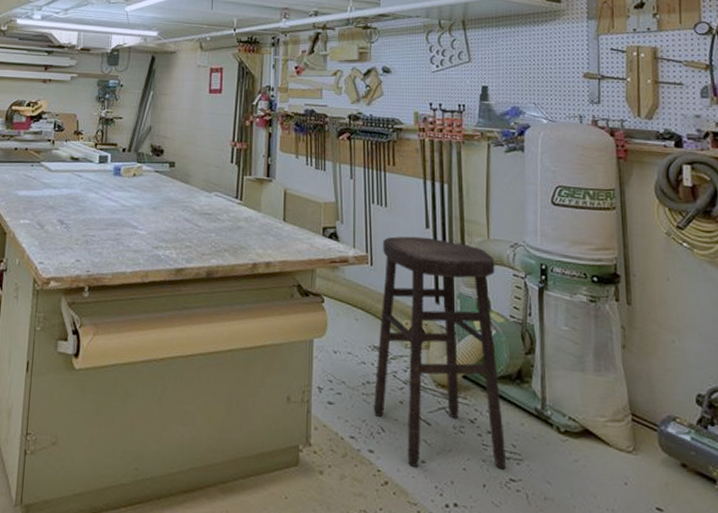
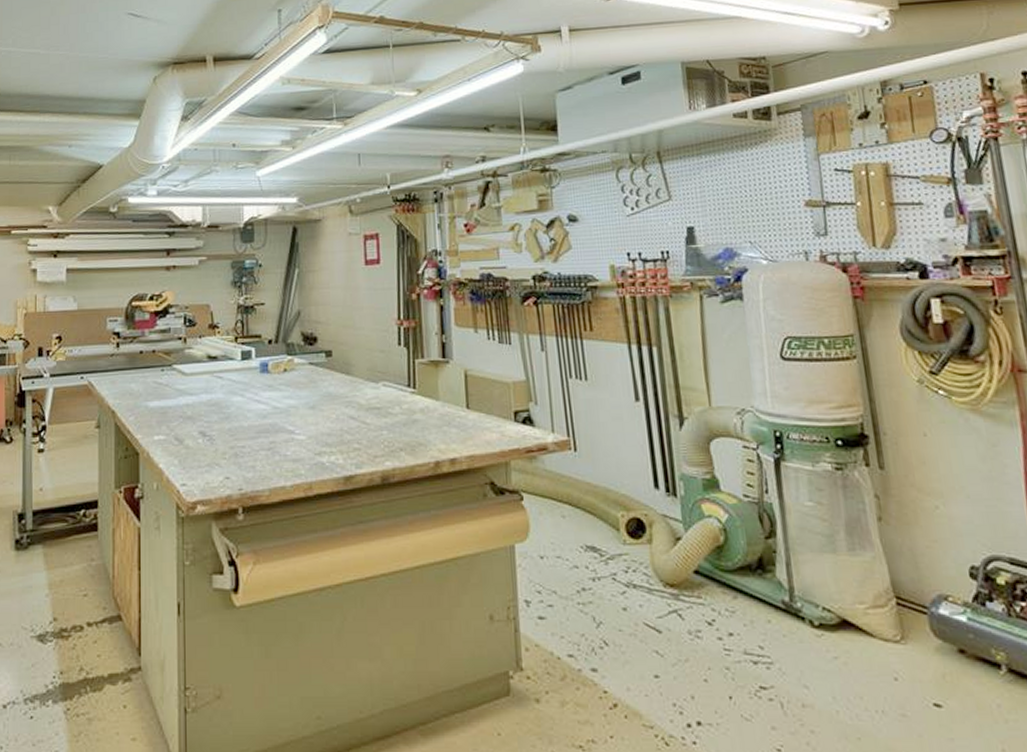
stool: present [374,236,507,470] -> none [586,411,754,683]

